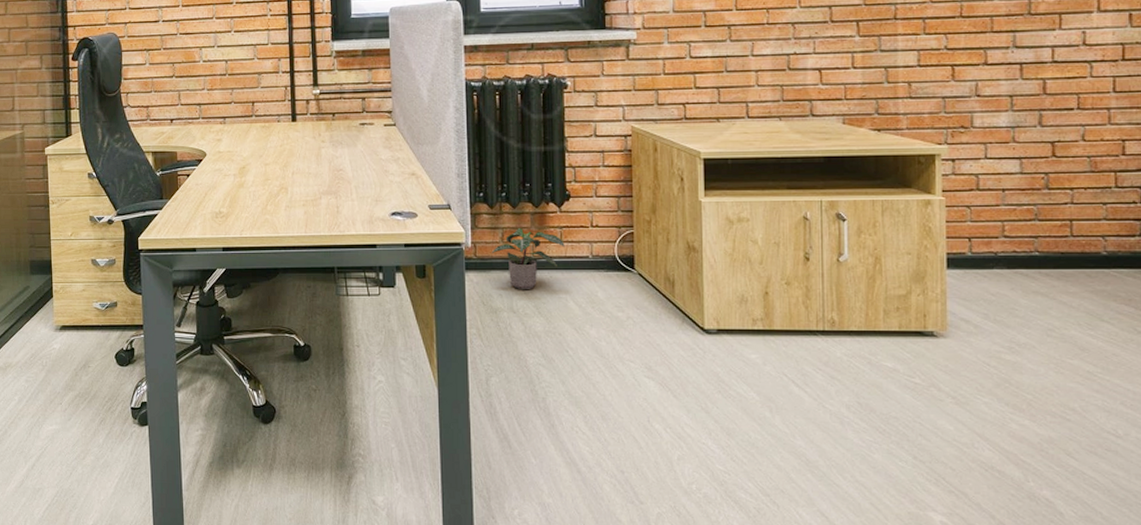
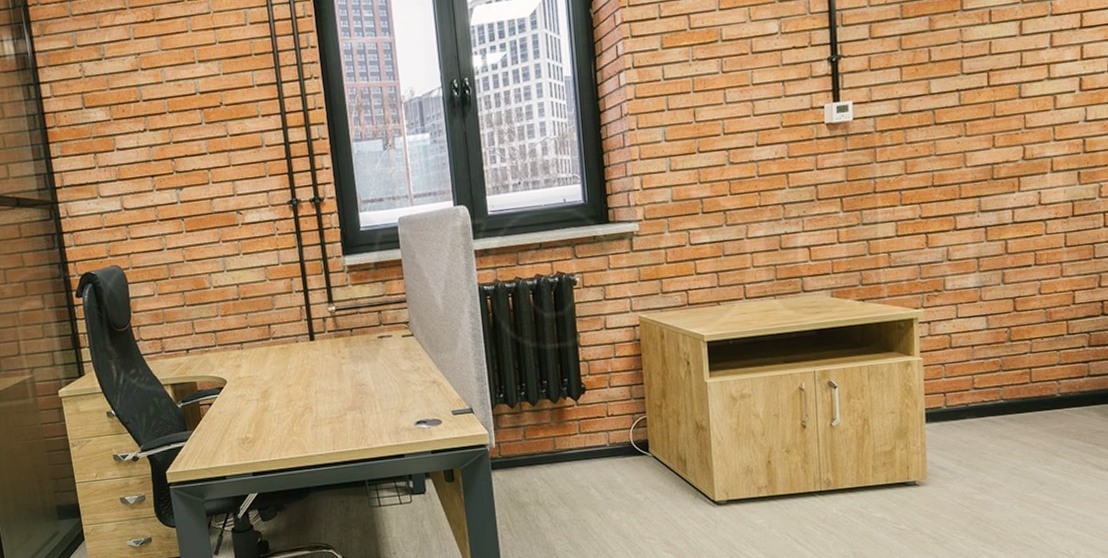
potted plant: present [491,227,565,289] -> none [515,423,584,483]

